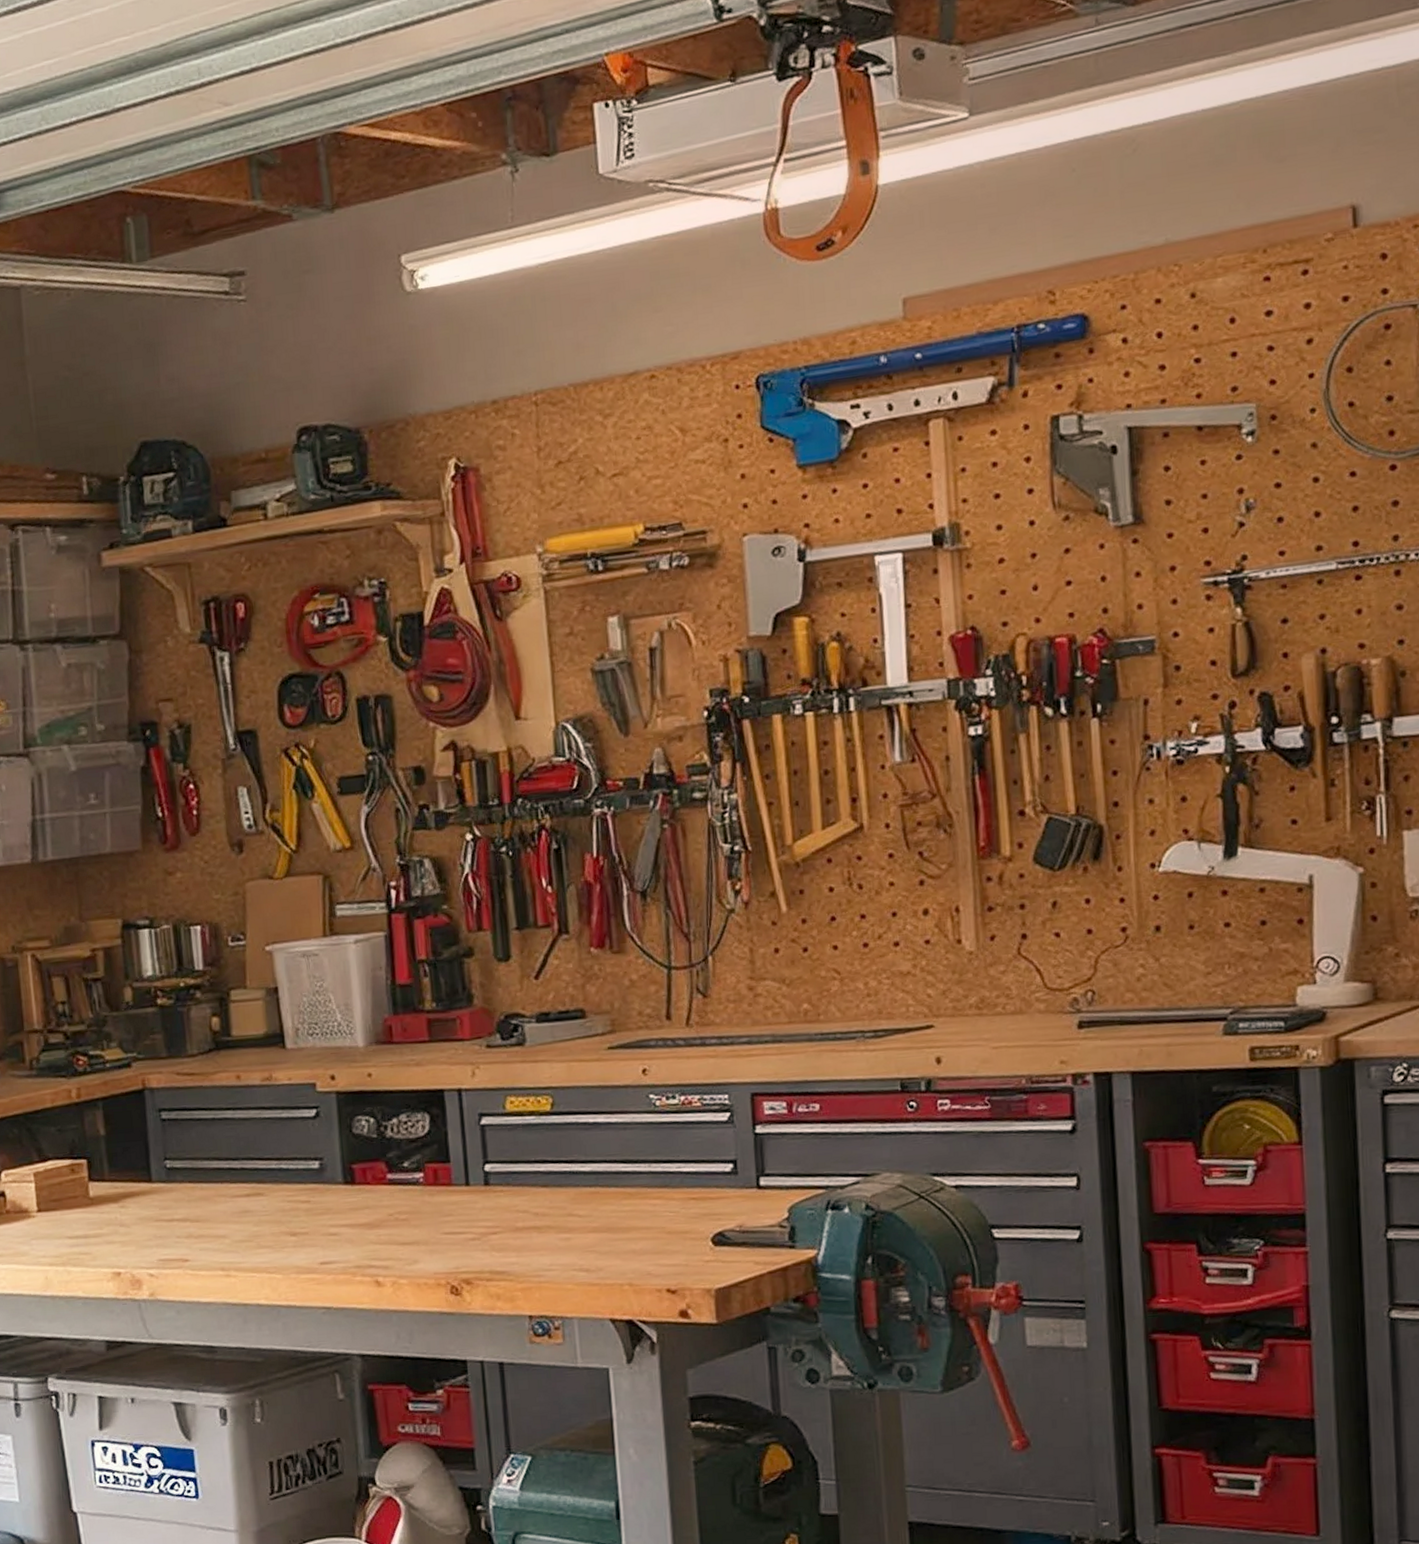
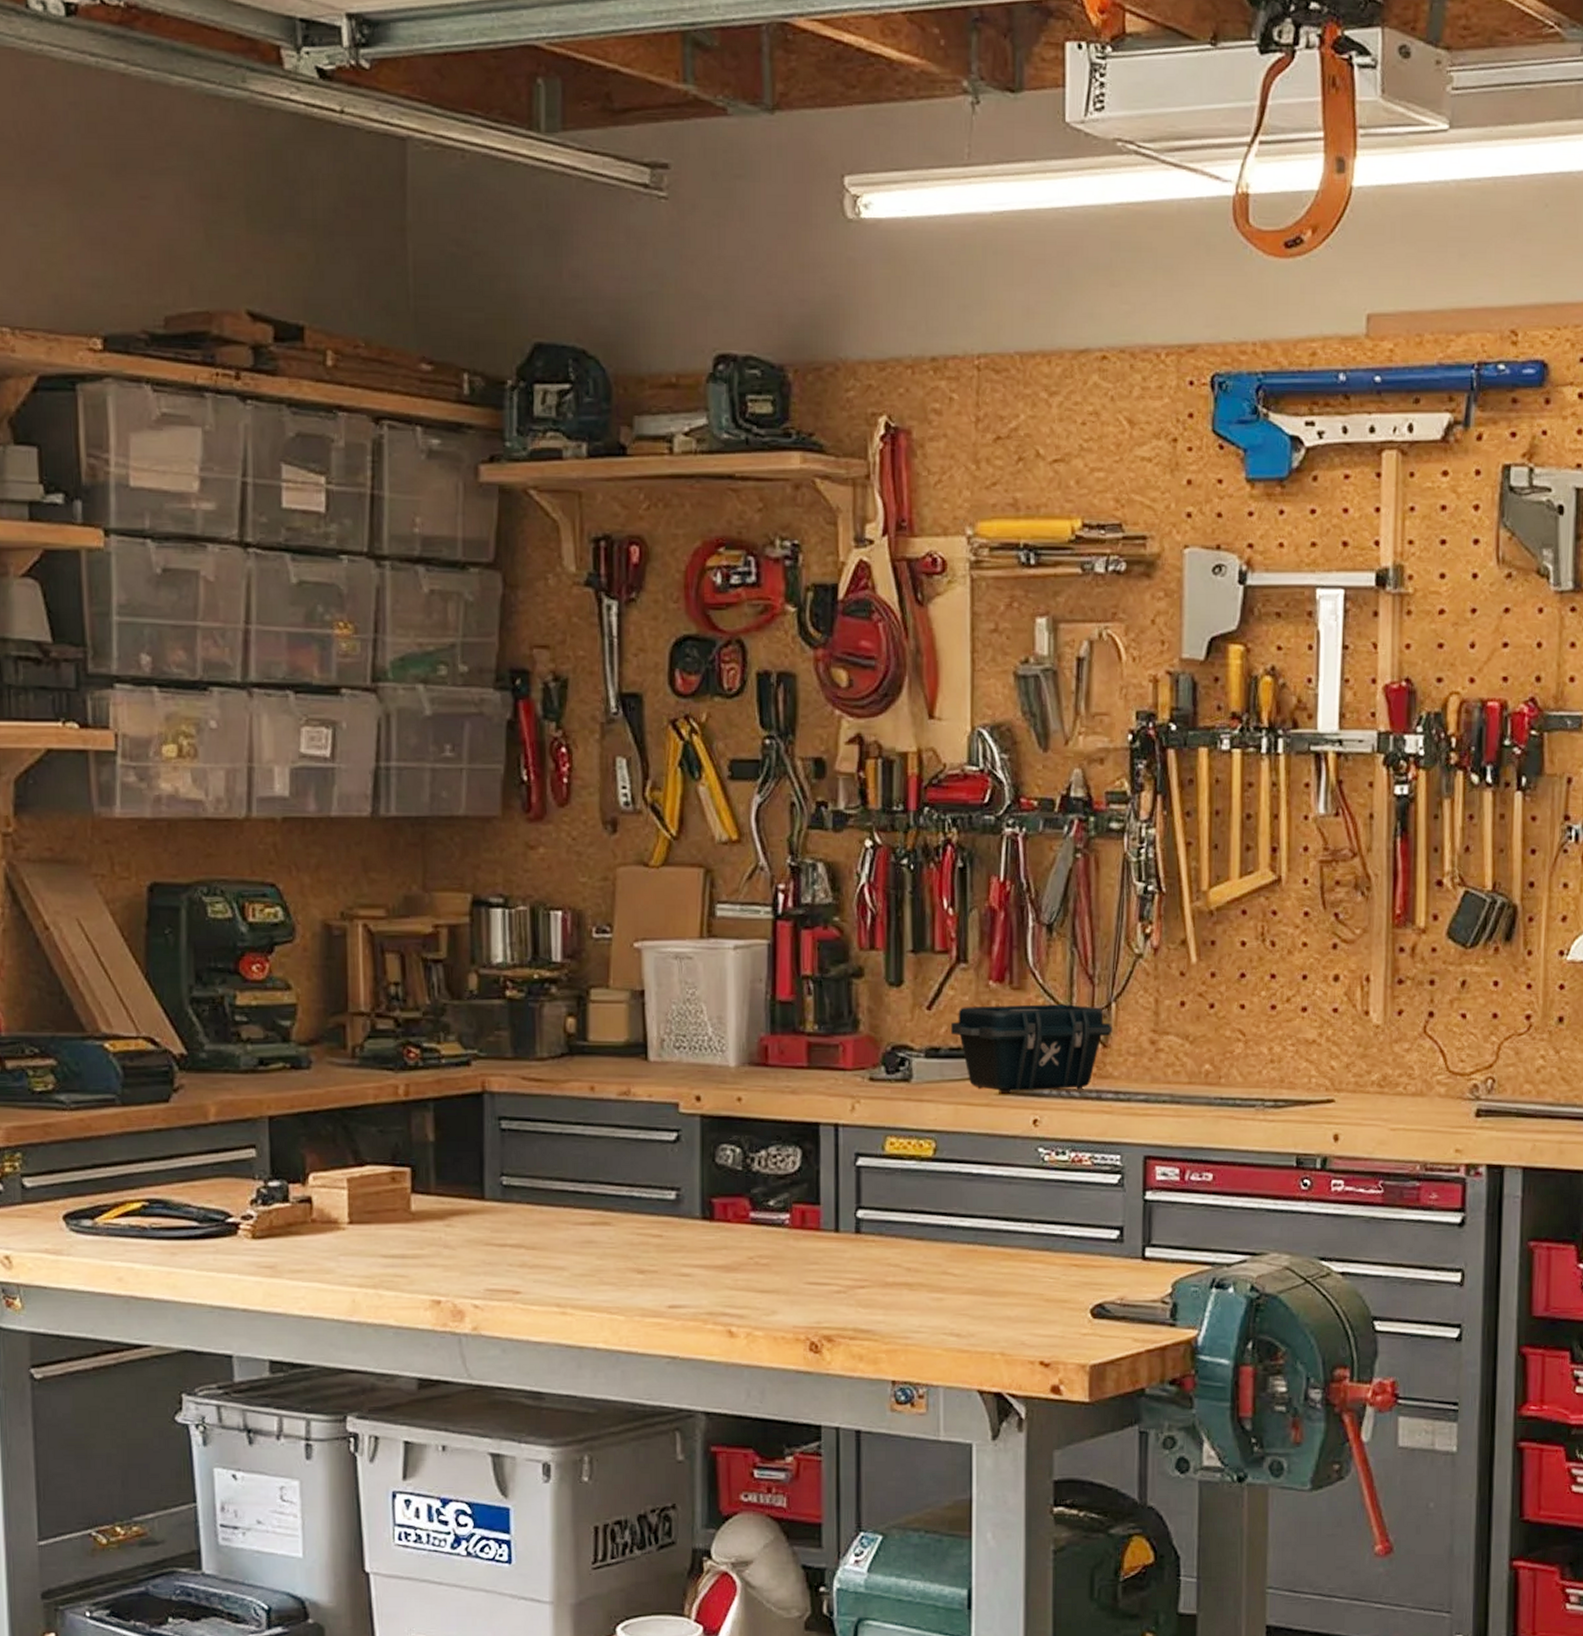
toolbox: none [557,961,711,1048] -> present [950,1004,1112,1093]

